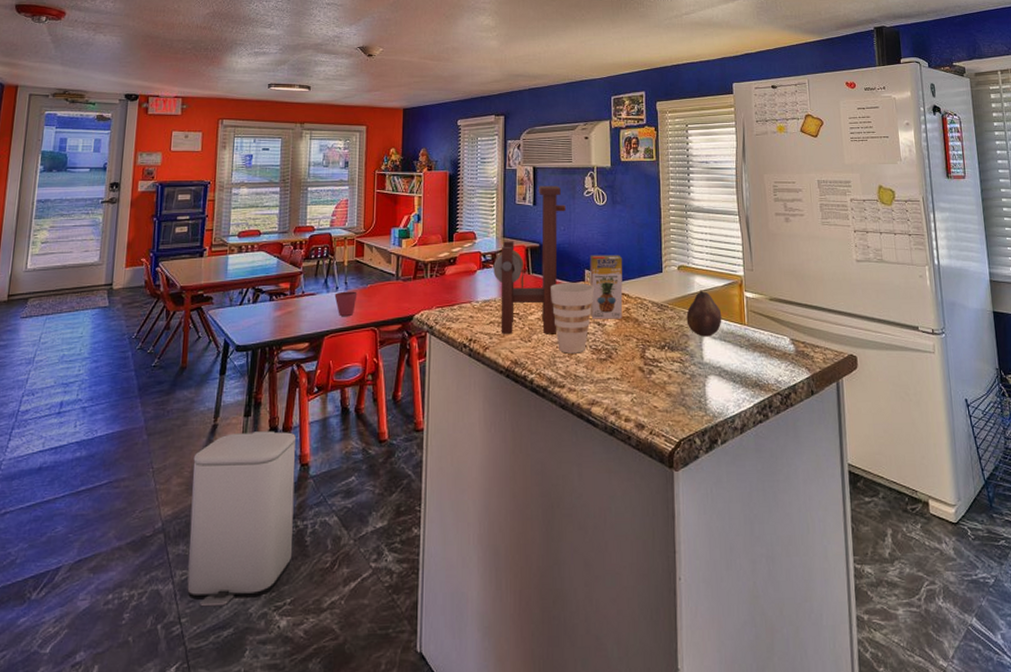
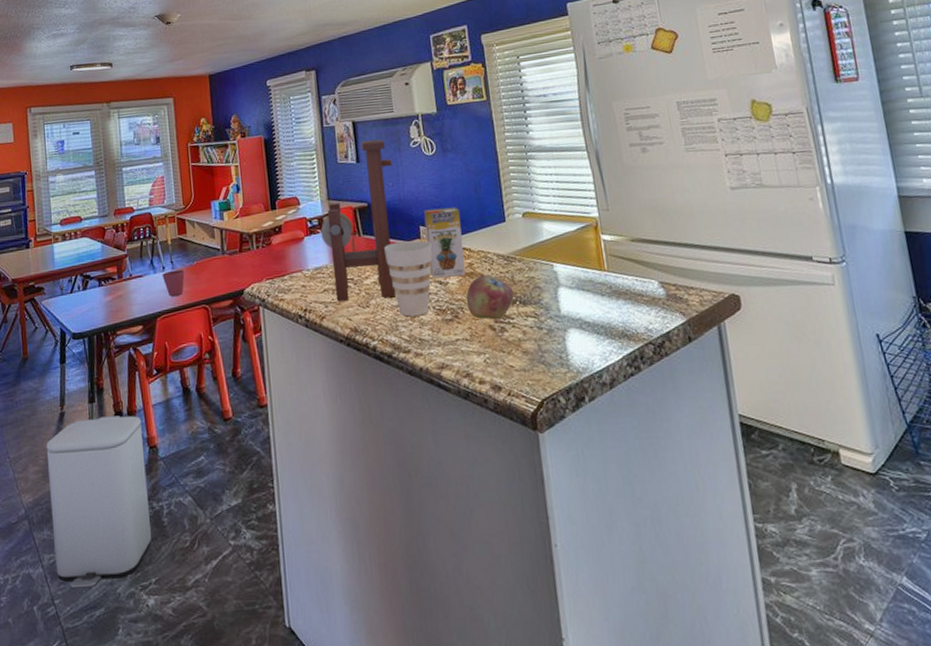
fruit: none [620,320,664,363] -> present [465,275,515,320]
fruit: present [686,290,722,337] -> none [536,236,578,288]

